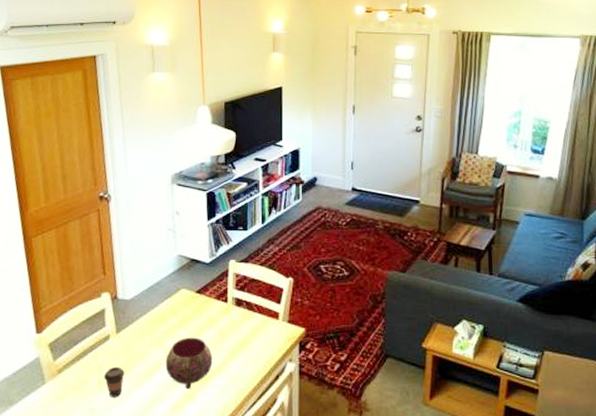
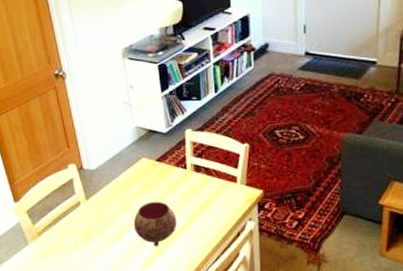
coffee cup: present [104,366,125,397] -> none [79,228,98,255]

